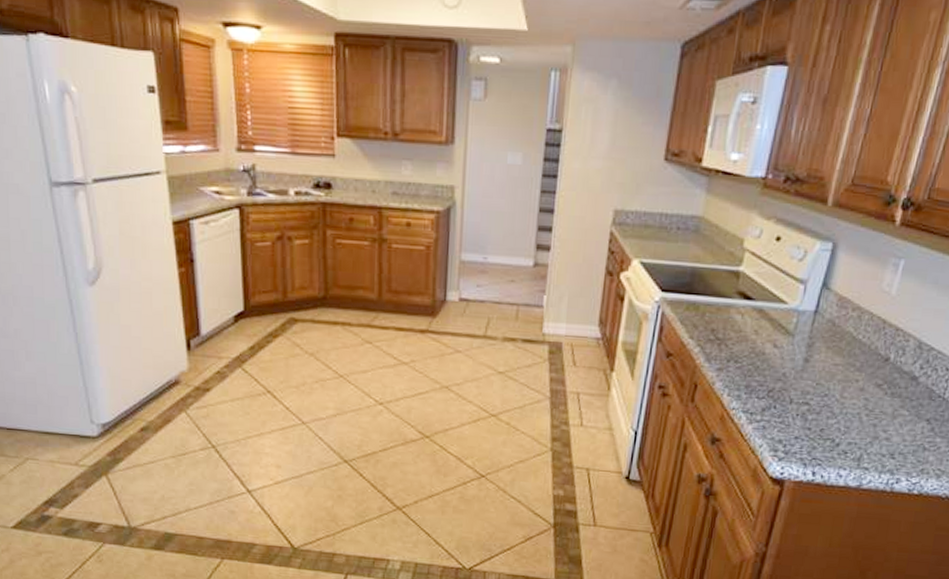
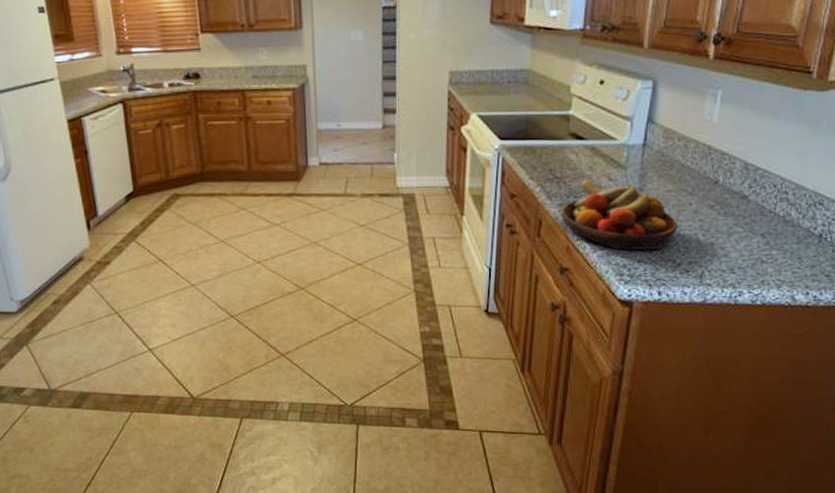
fruit bowl: none [719,343,842,427] -> present [562,179,678,251]

